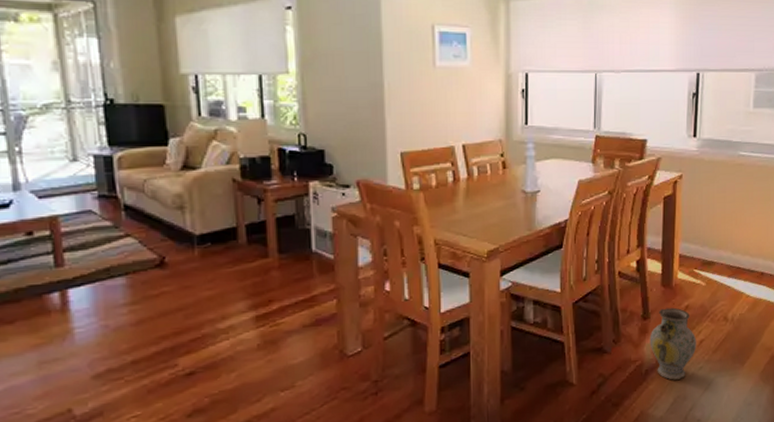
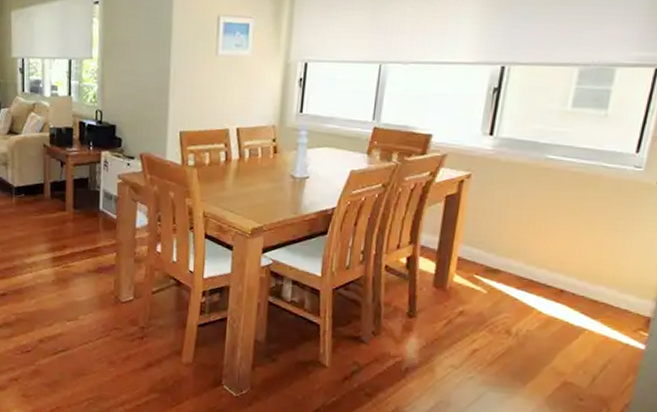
ceramic jug: present [649,307,697,380] -> none [413,309,470,385]

